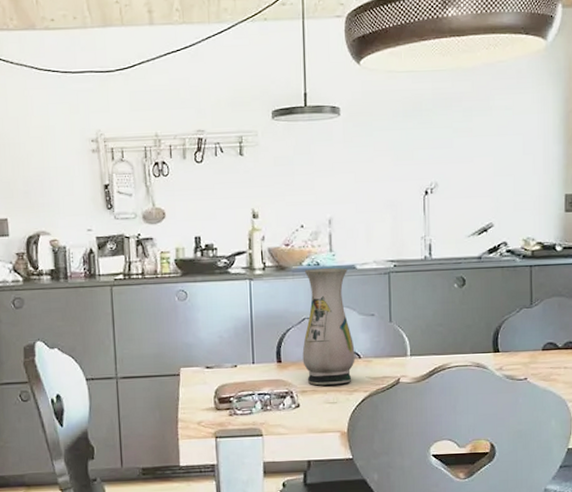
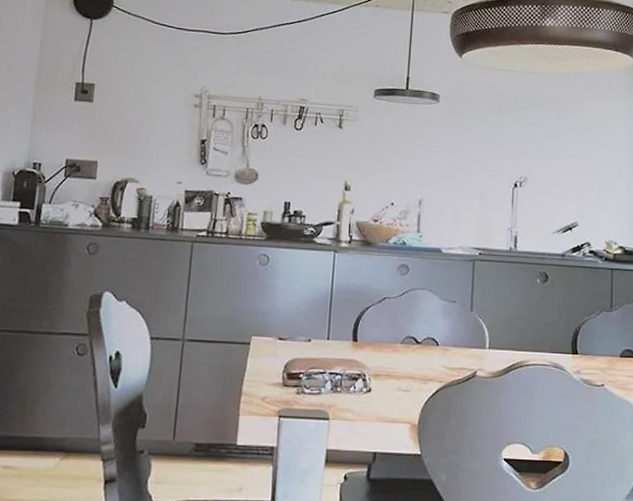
vase: present [302,268,355,386] -> none [379,248,434,372]

